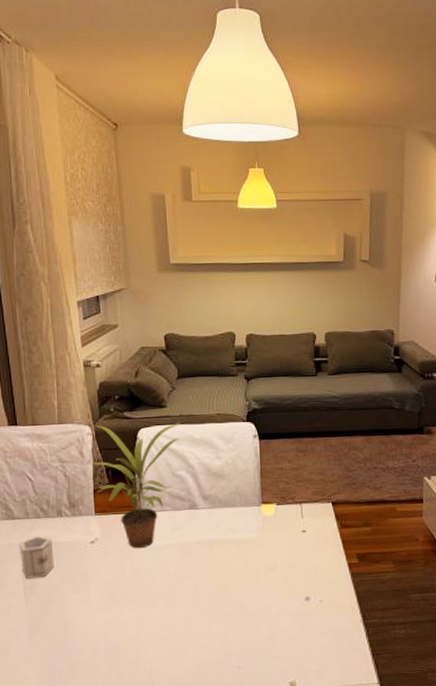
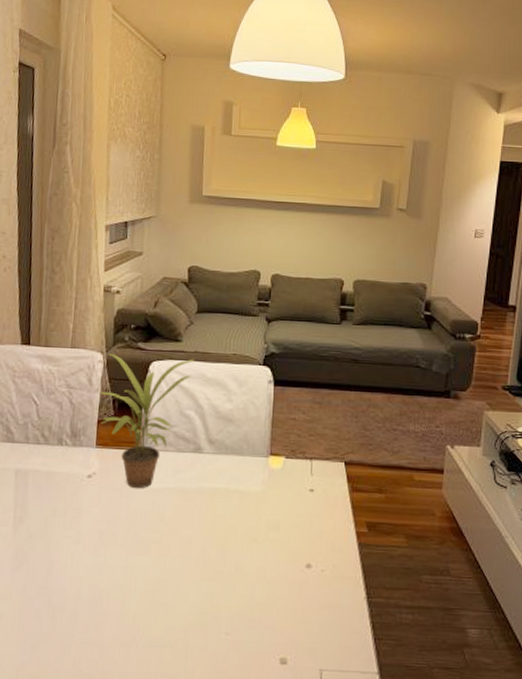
cup: present [19,535,54,579] -> none [14,462,49,508]

